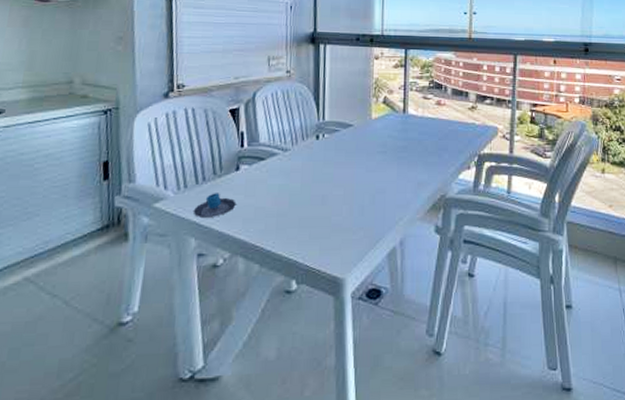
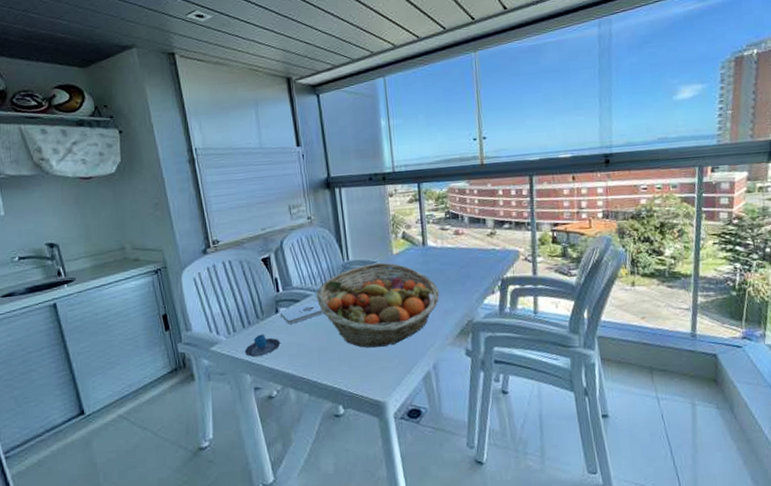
notepad: none [240,160,290,184] -> present [279,300,324,324]
fruit basket: none [284,126,415,217] -> present [316,262,440,348]

